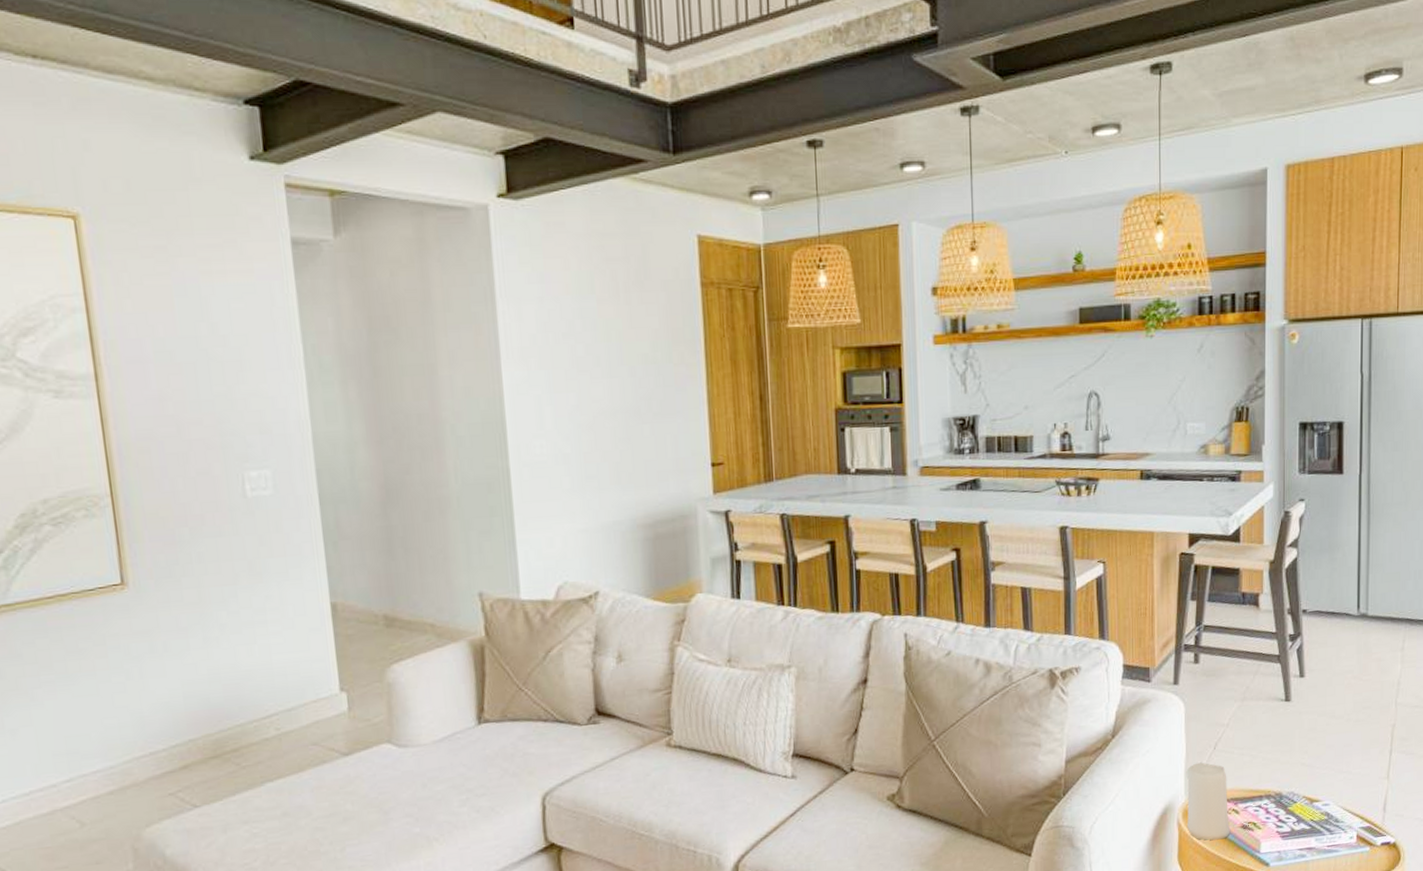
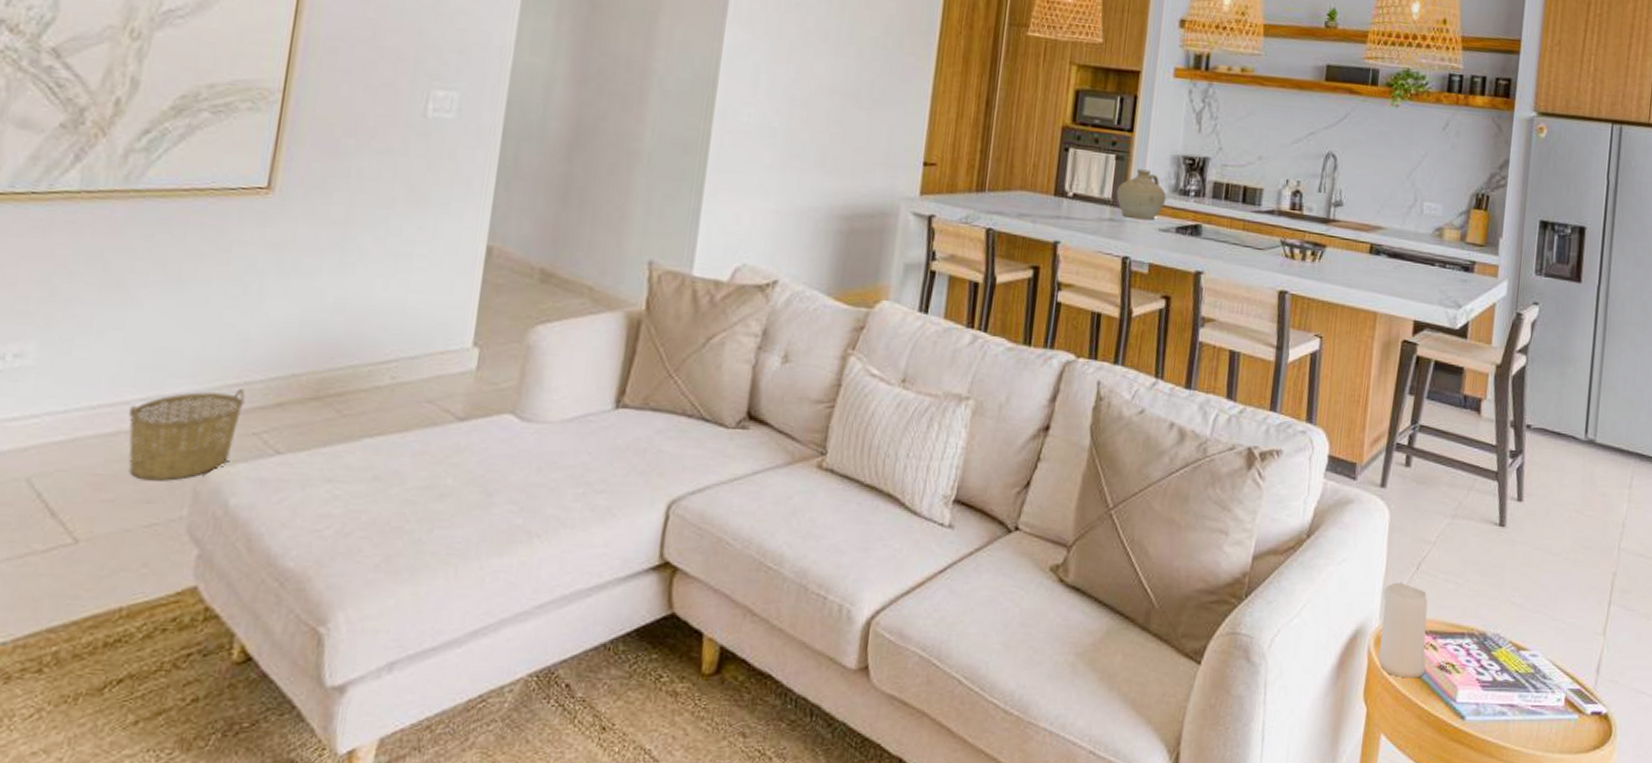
basket: none [57,759,155,846] -> present [128,389,246,481]
ceramic jug: none [895,436,943,484] -> present [1116,169,1167,221]

